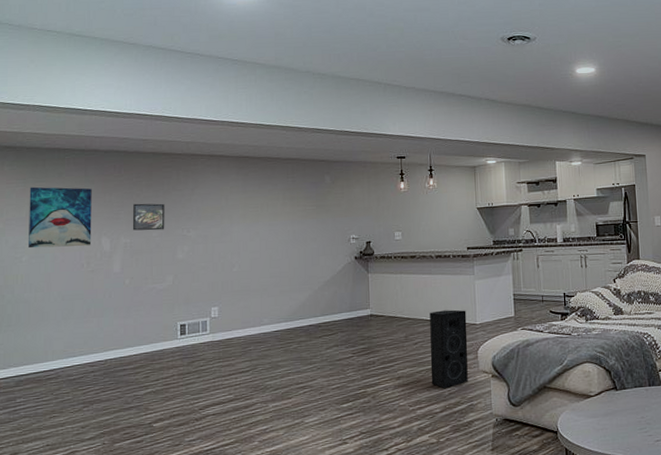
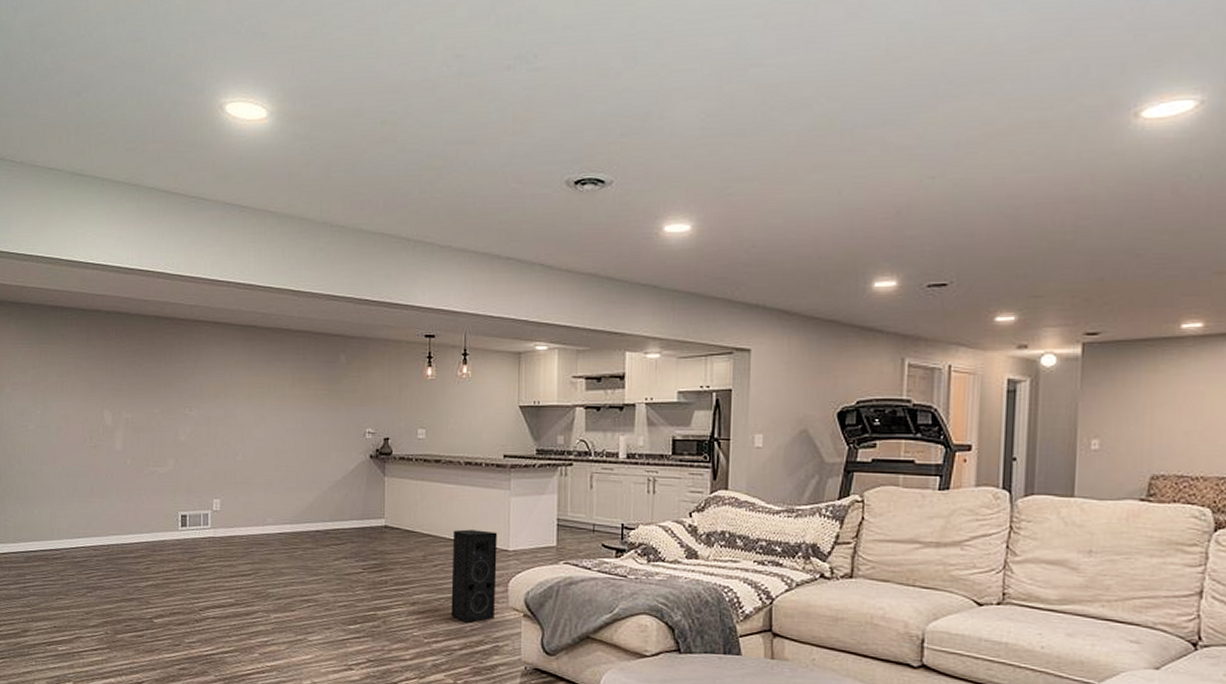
wall art: present [29,186,92,249] -> none [34,348,94,419]
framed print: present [132,203,165,231] -> none [134,374,167,407]

